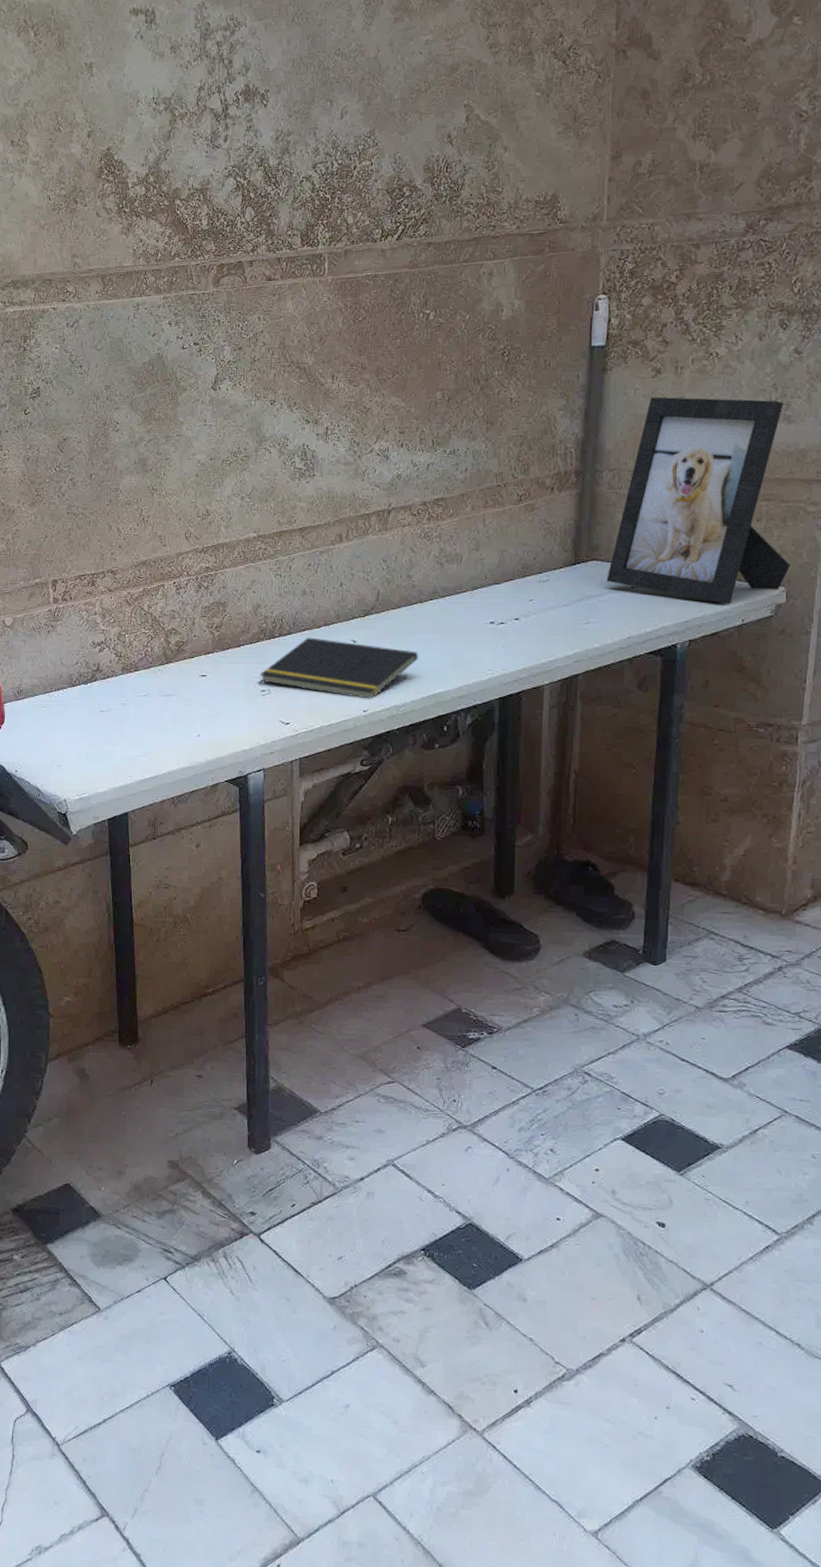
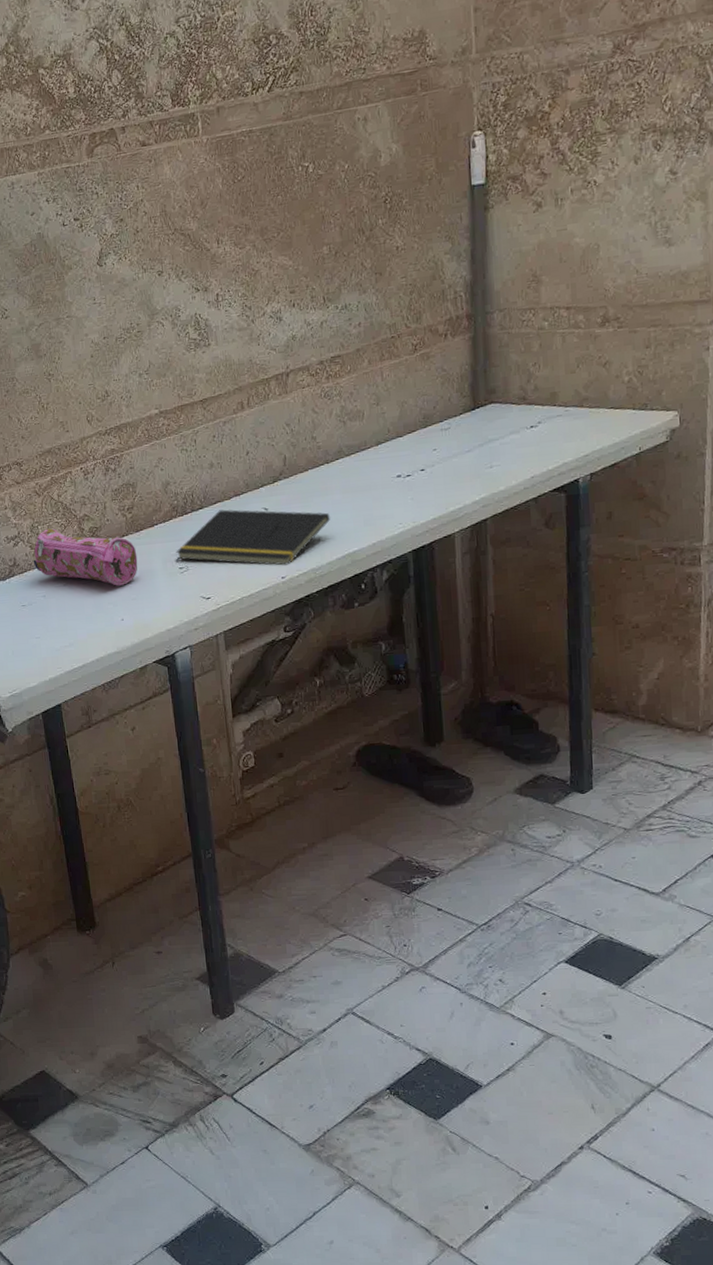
pencil case: none [116,638,221,702] -> present [33,528,138,586]
picture frame: present [606,396,791,604] -> none [506,224,682,434]

